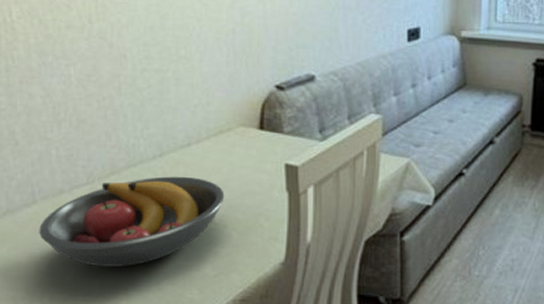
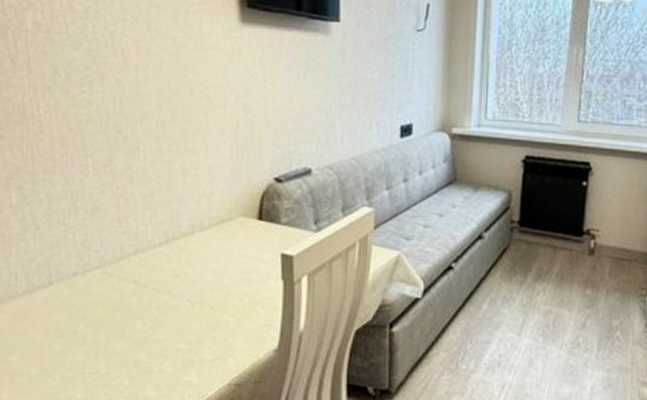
fruit bowl: present [39,176,225,267] -> none [54,262,224,348]

